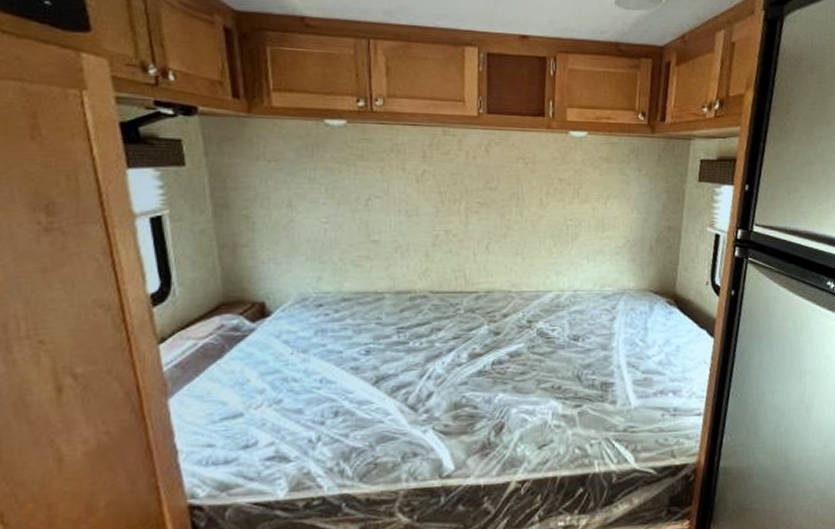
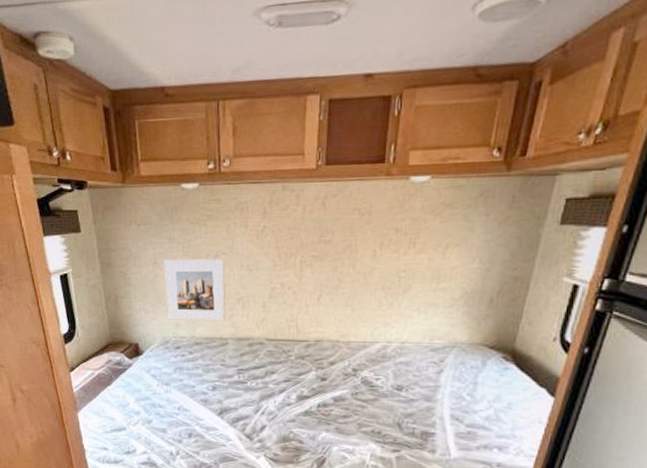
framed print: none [301,202,381,273] -> present [164,259,226,322]

